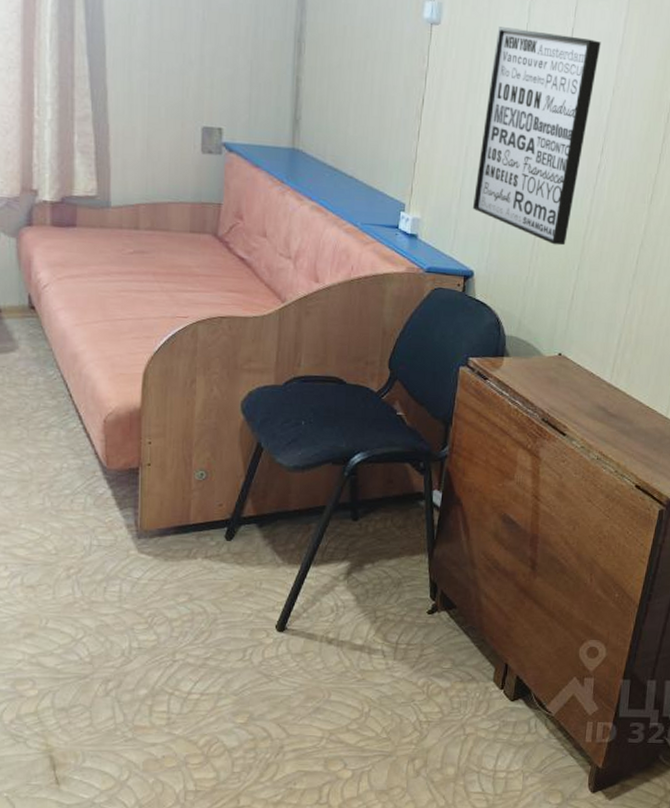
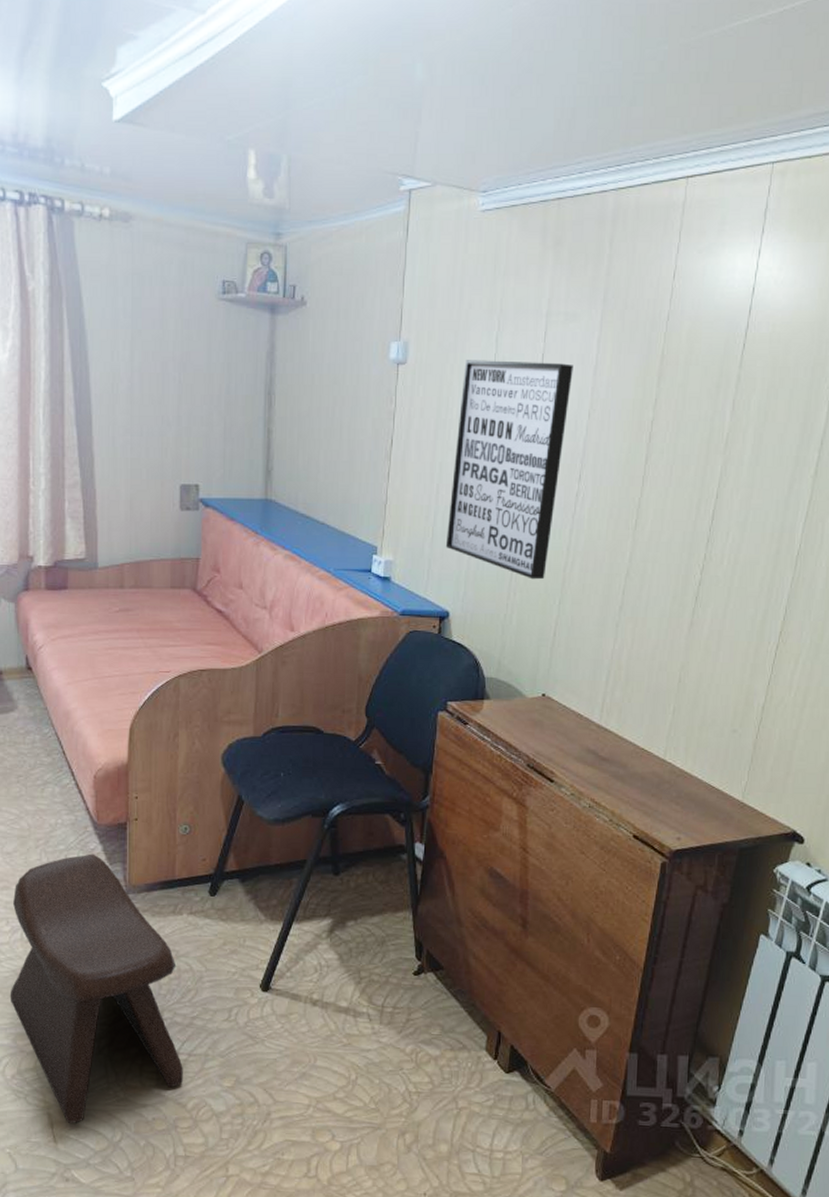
stool: none [8,498,195,765] -> present [10,853,183,1123]

